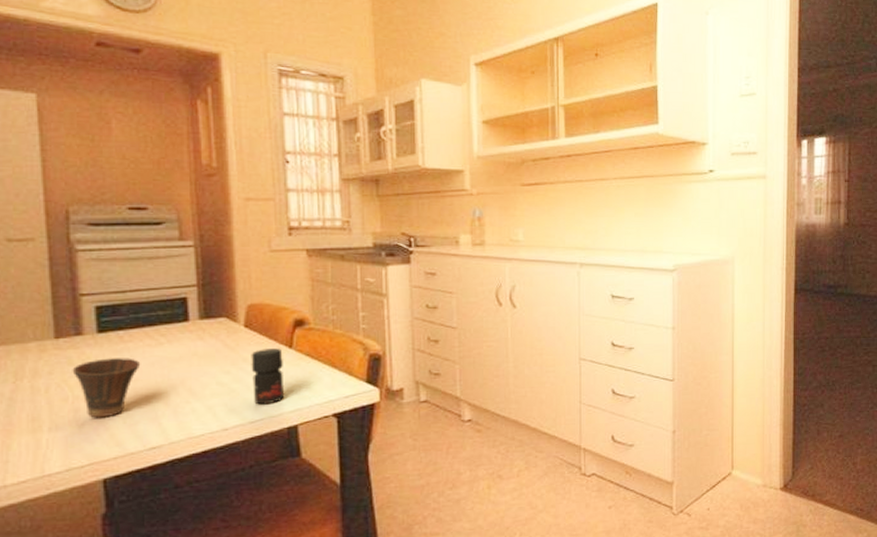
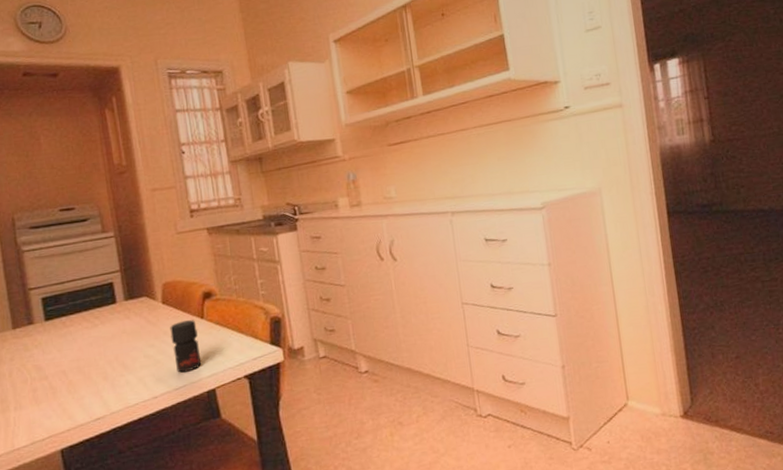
cup: present [72,358,141,418] -> none [28,340,82,396]

